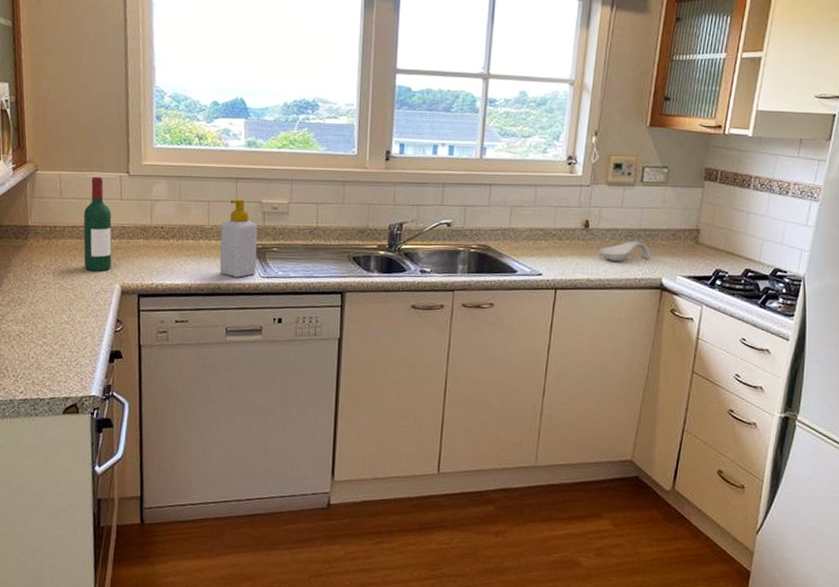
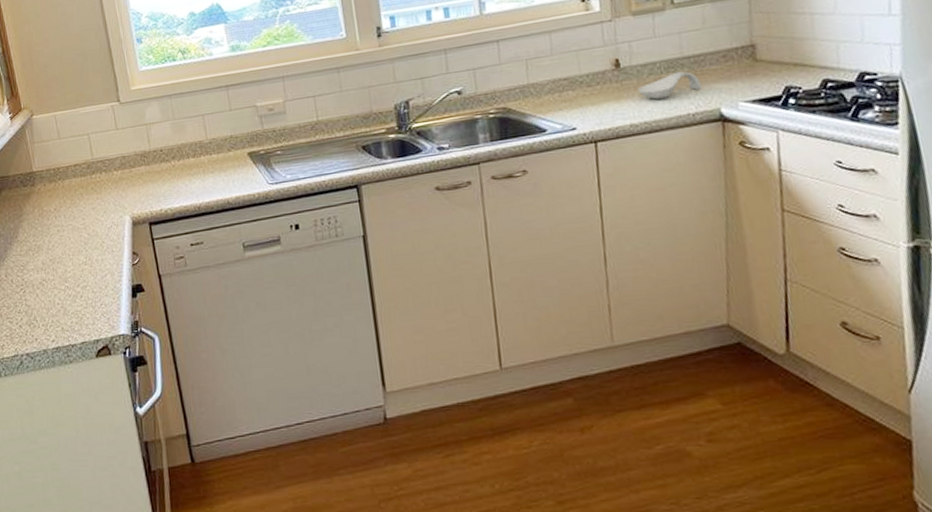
wine bottle: present [83,177,112,271] -> none [83,110,118,207]
soap bottle: present [219,199,258,278] -> none [219,106,264,189]

